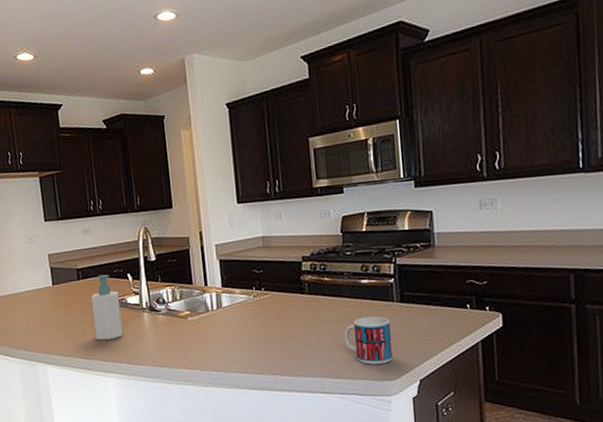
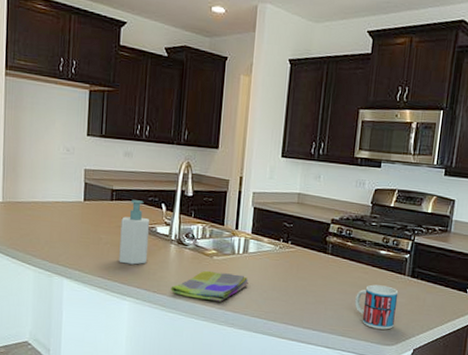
dish towel: none [151,331,229,364] -> present [171,270,249,302]

